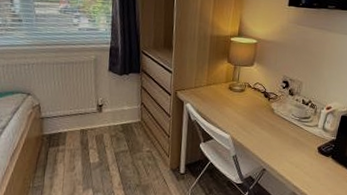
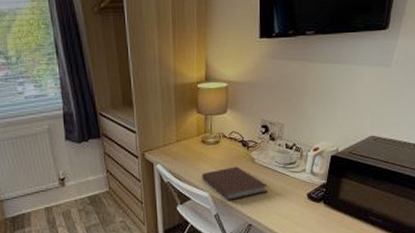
notebook: none [226,114,283,145] -> present [202,166,268,200]

